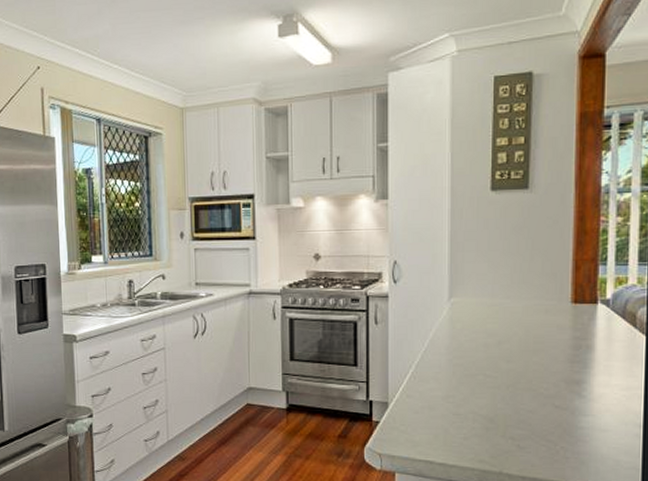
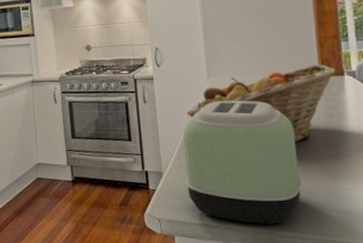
toaster: none [412,326,539,464] -> present [182,100,303,225]
fruit basket: none [422,290,590,375] -> present [187,64,336,143]

